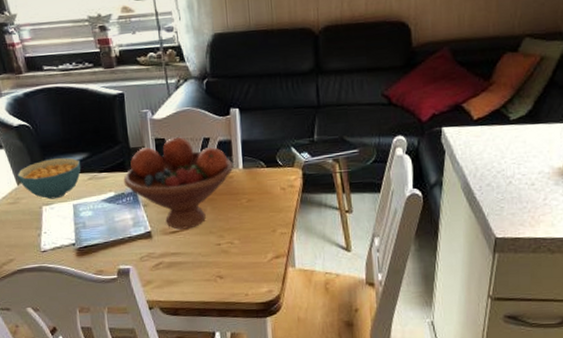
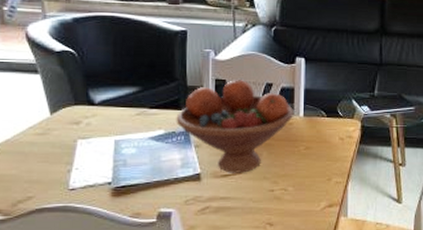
cereal bowl: present [17,157,81,200] -> none [52,90,130,133]

